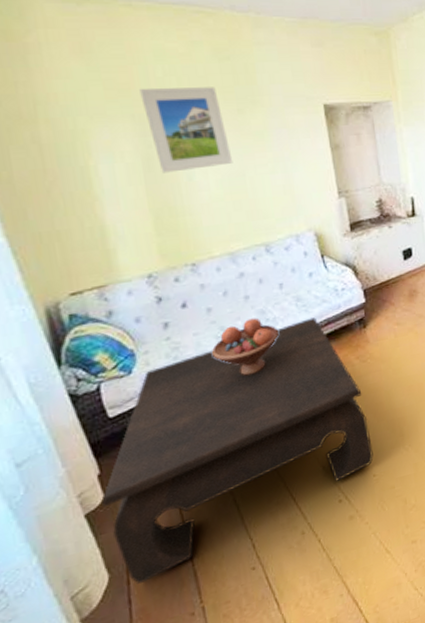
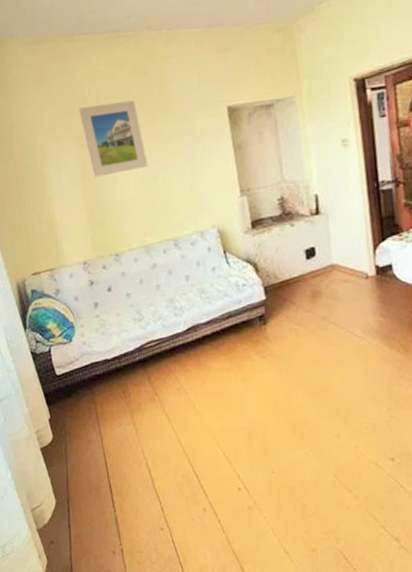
coffee table: present [101,317,373,584] -> none [51,310,272,514]
fruit bowl: present [211,317,278,376] -> none [130,305,185,356]

